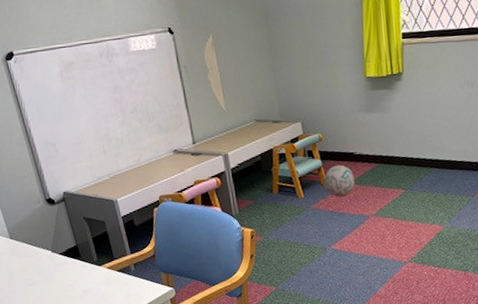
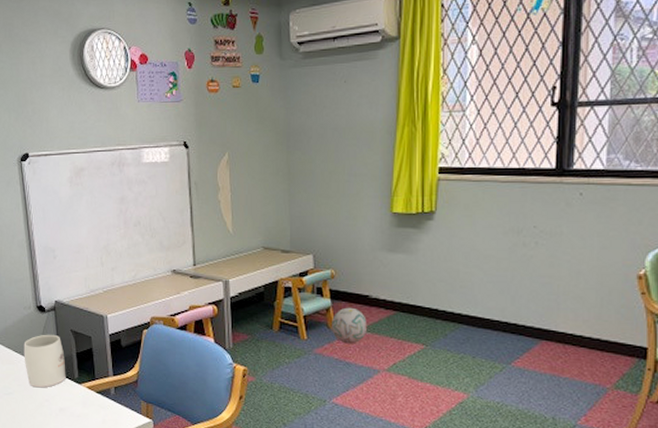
mug: none [38,223,86,275] -> present [24,334,66,388]

